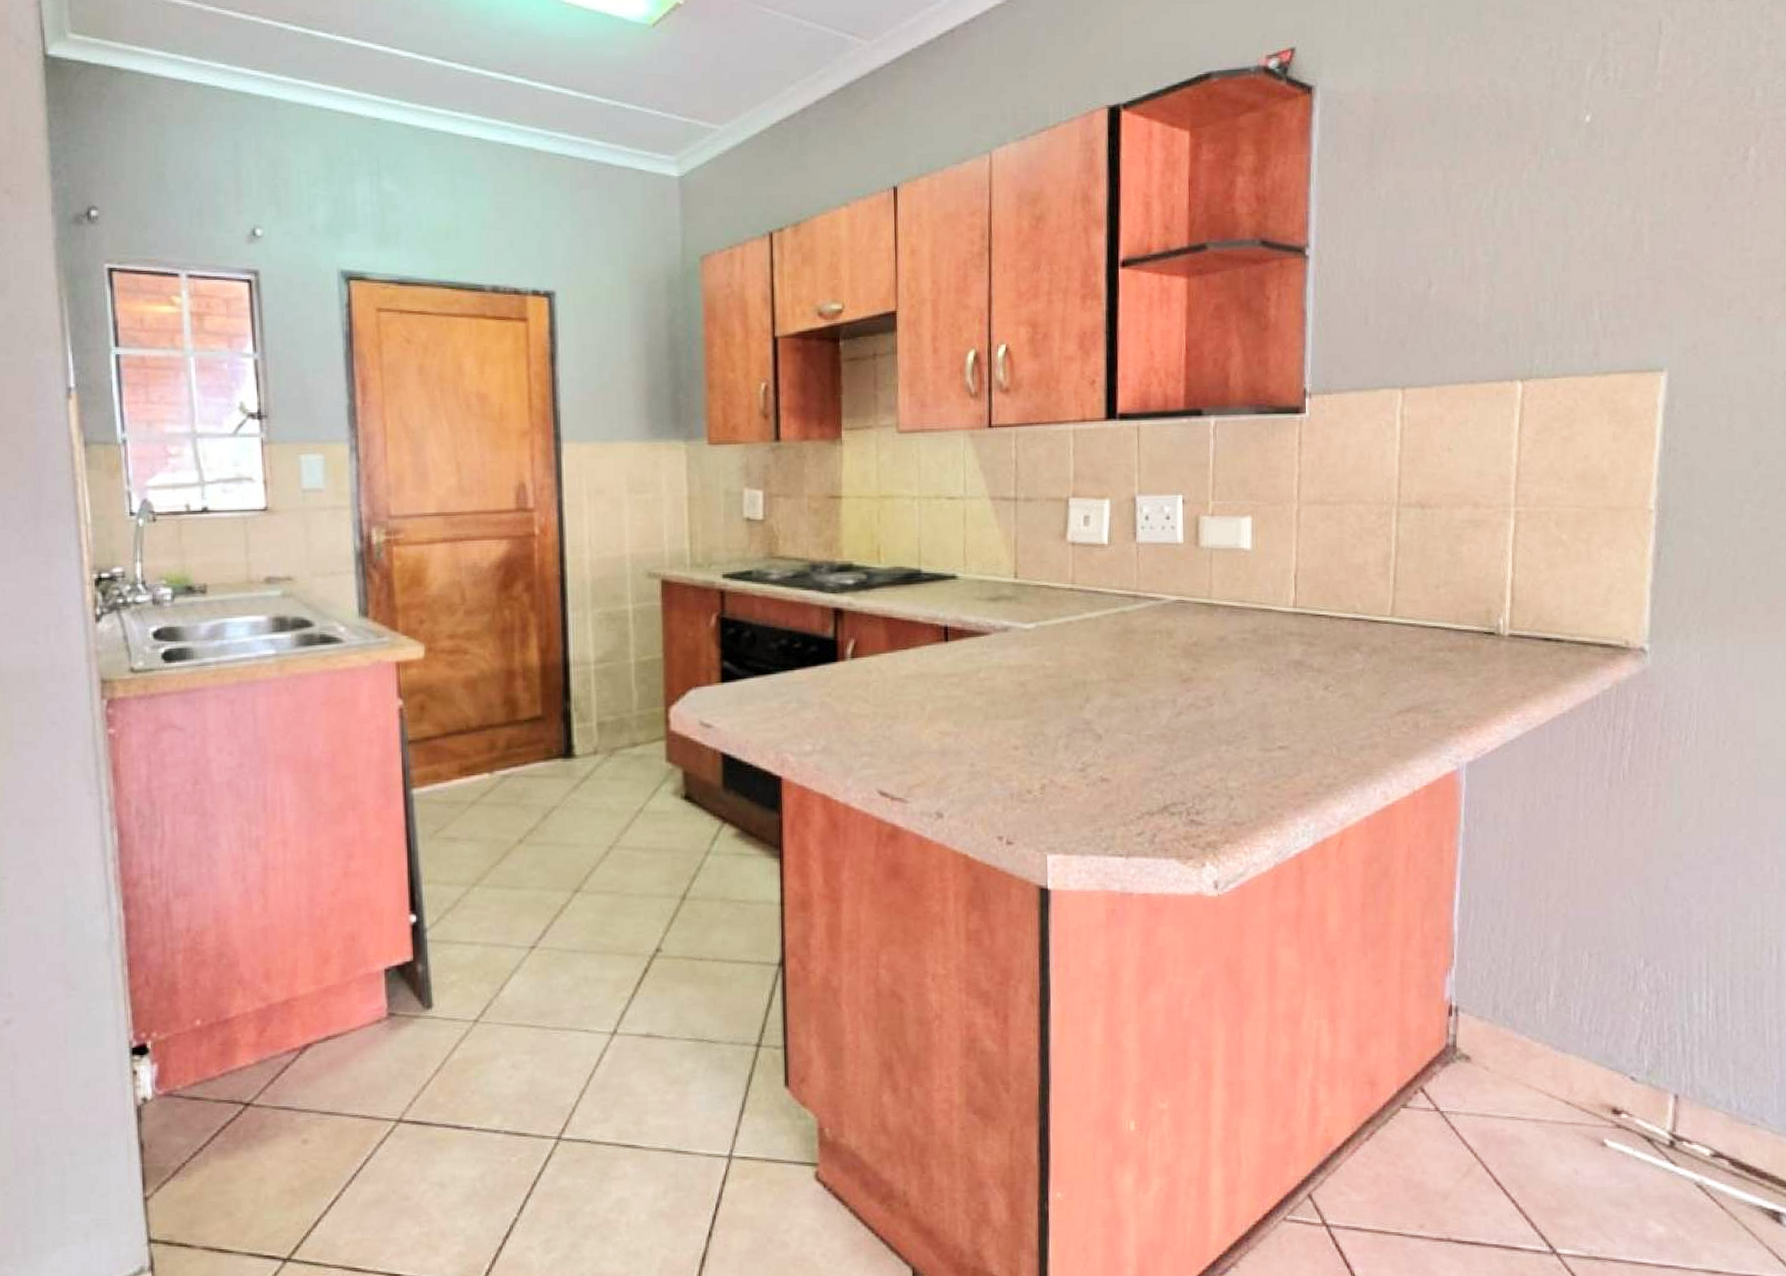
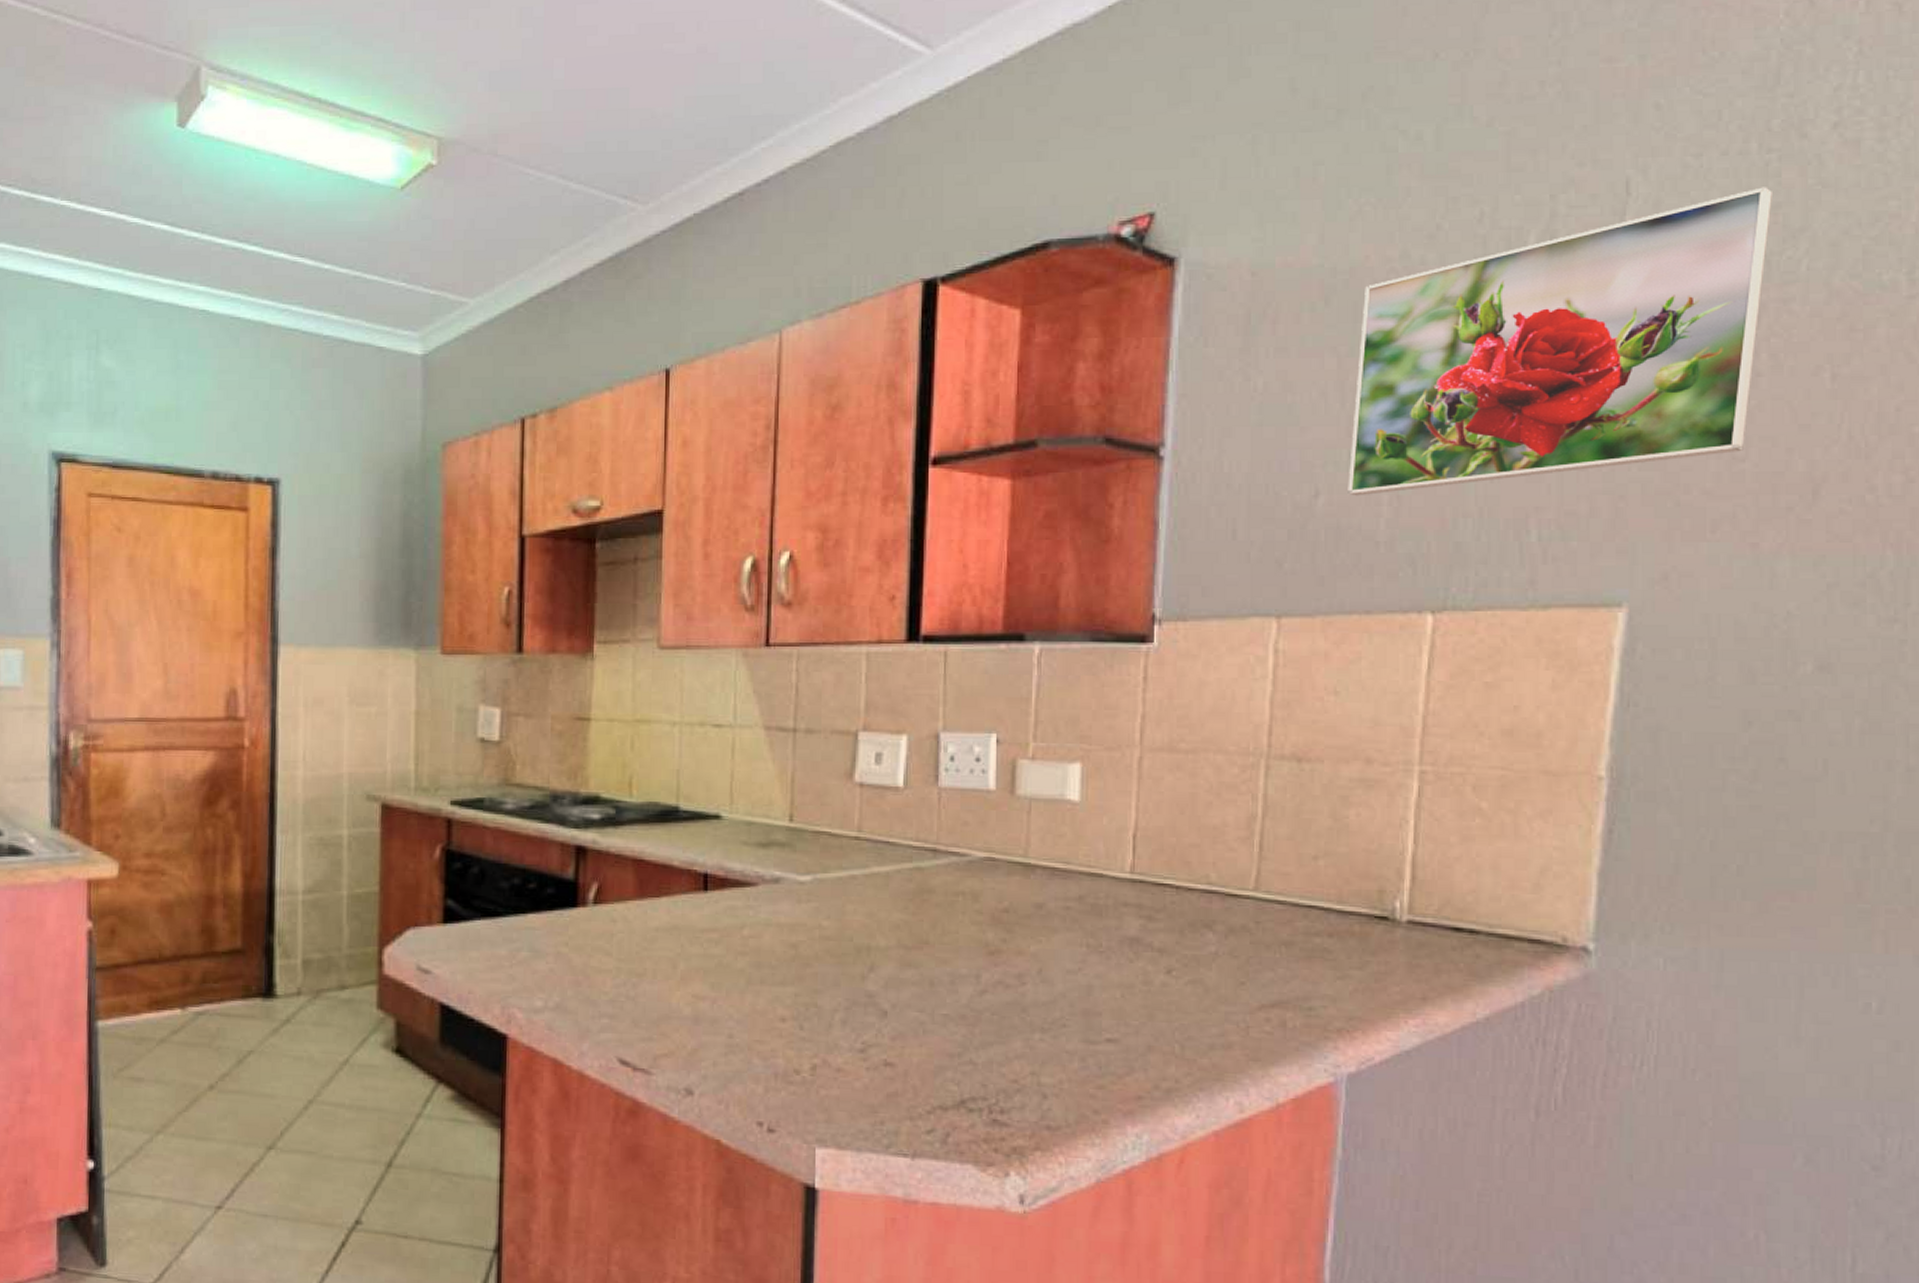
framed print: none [1453,27,1768,286] -> present [1348,187,1774,496]

